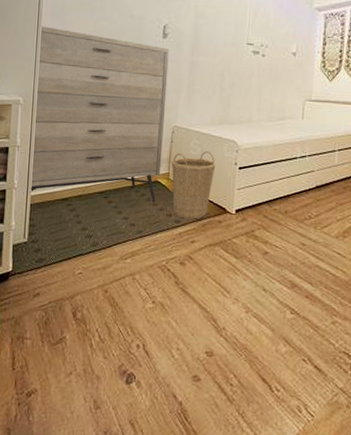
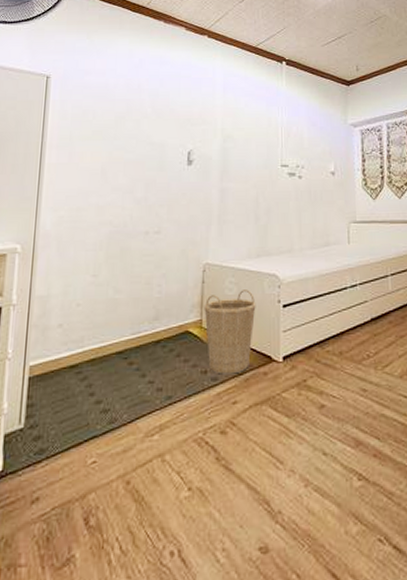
dresser: present [29,26,169,203] -> none [27,160,195,362]

